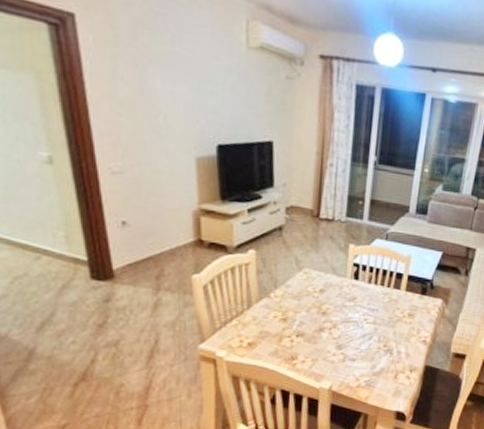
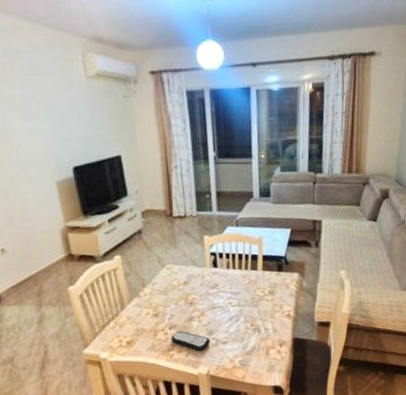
remote control: none [296,341,338,365] -> present [170,331,211,351]

